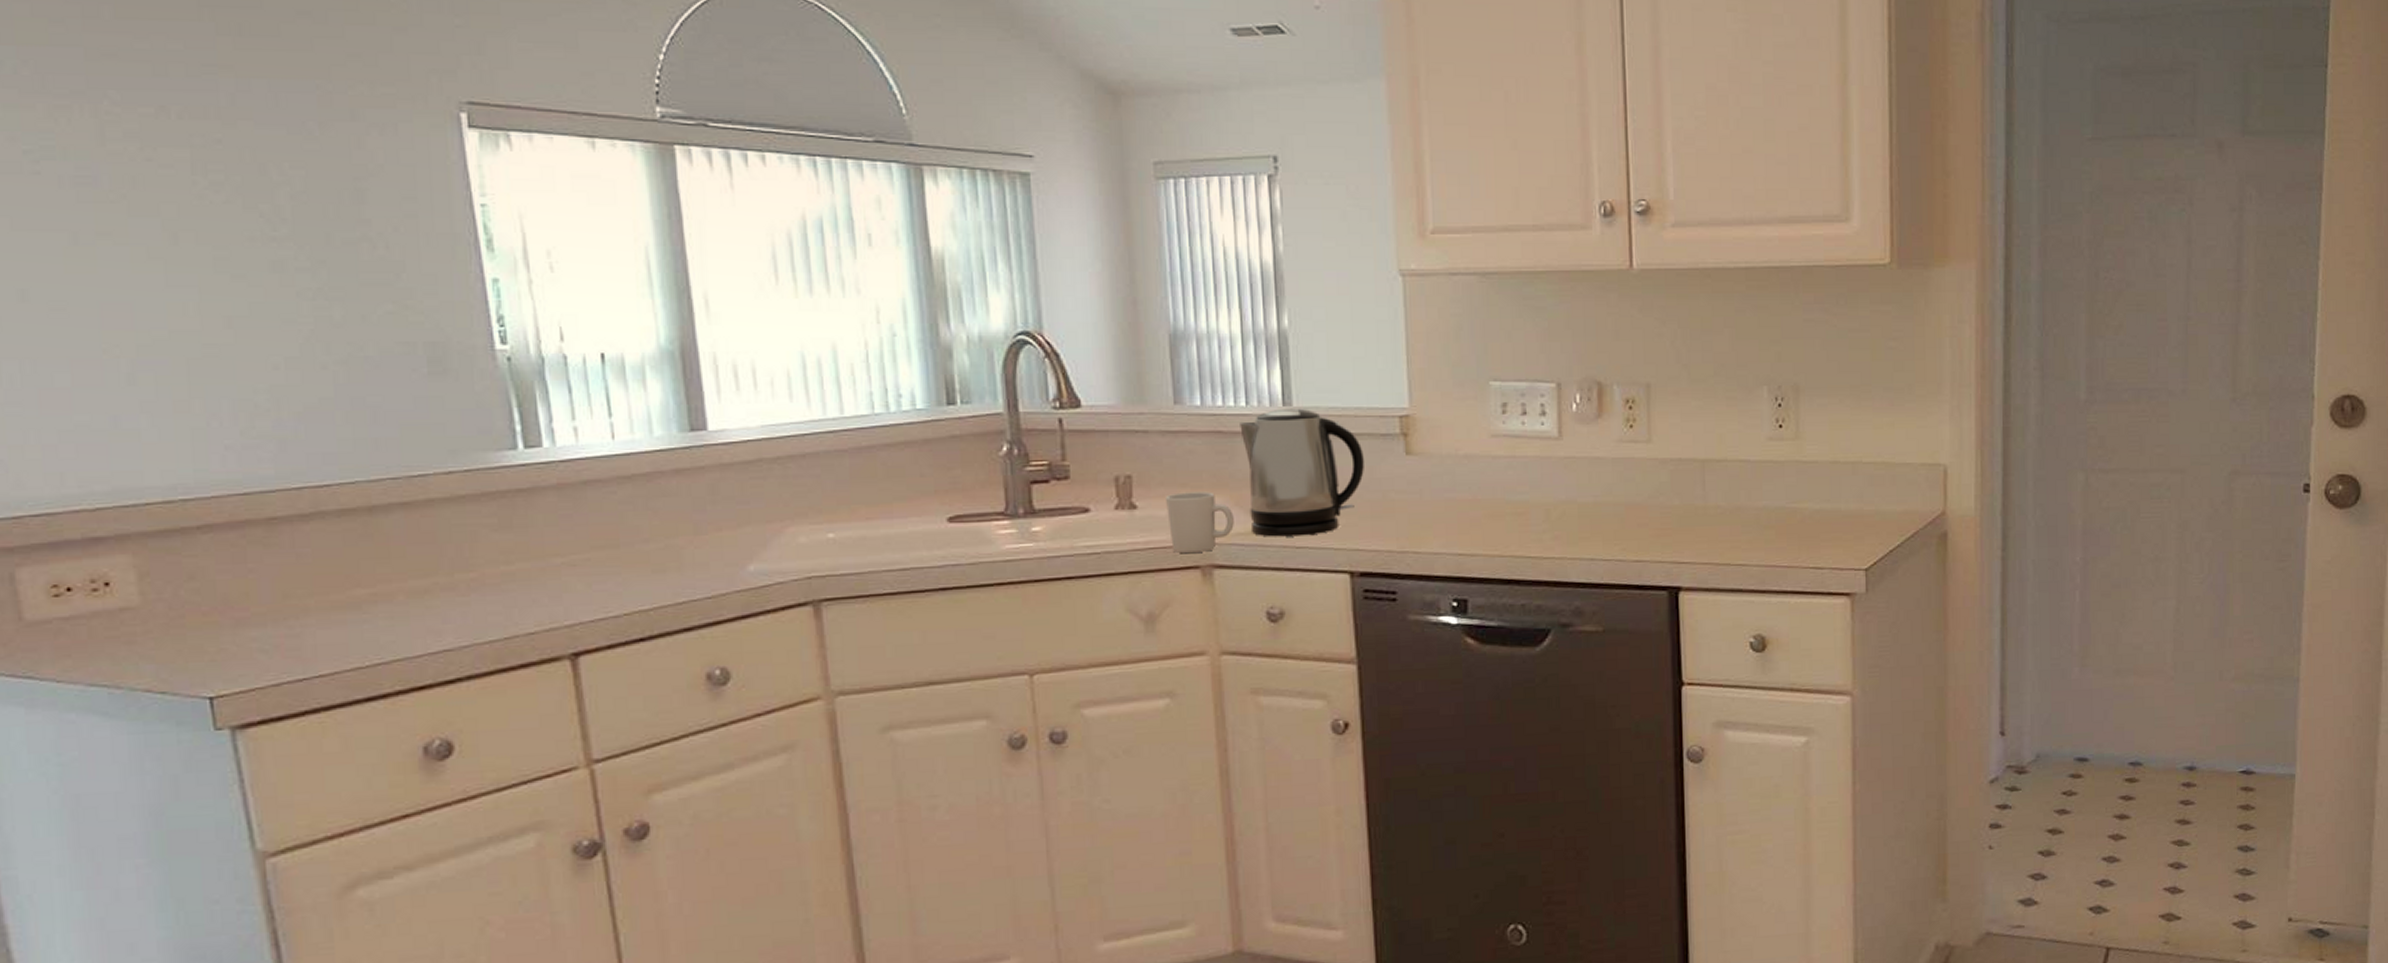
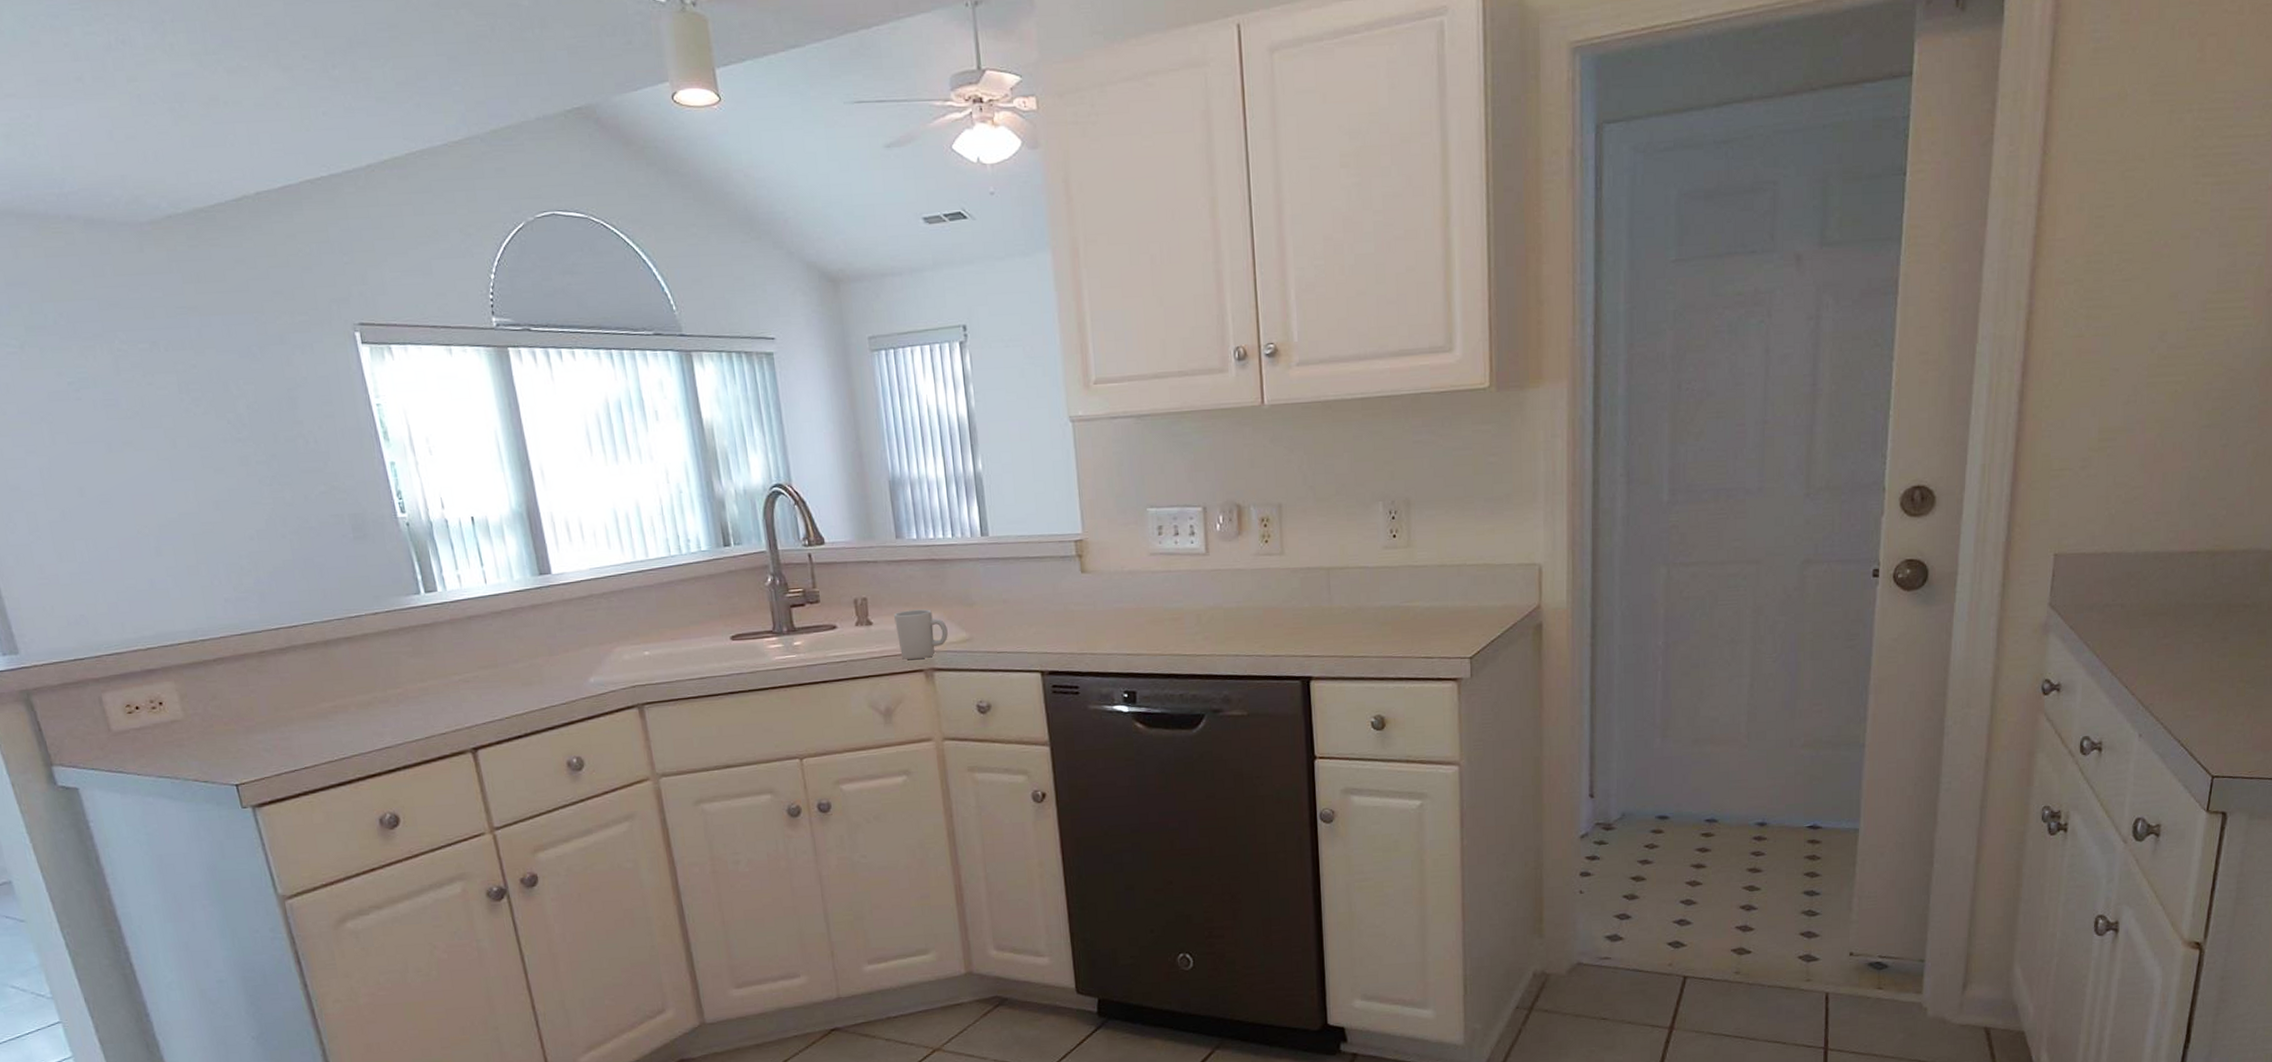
kettle: present [1240,408,1365,537] -> none [948,537,1049,645]

